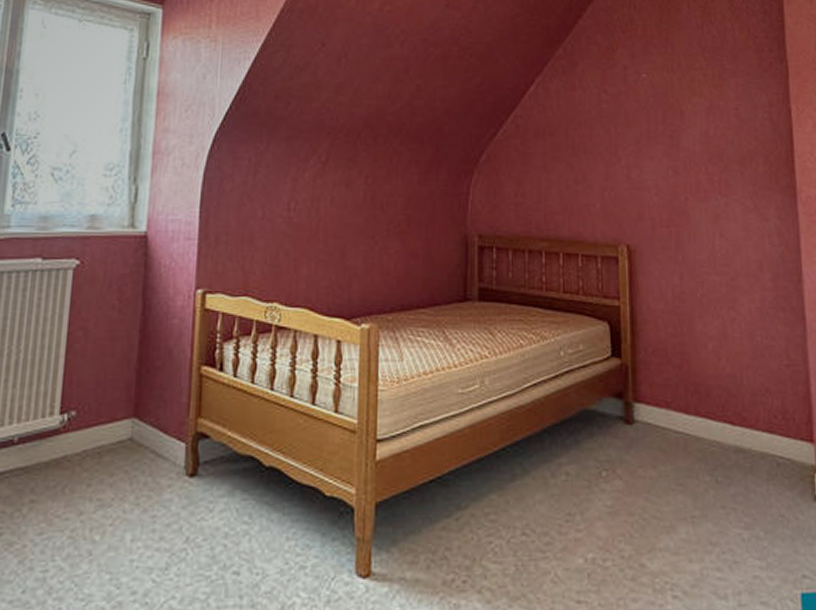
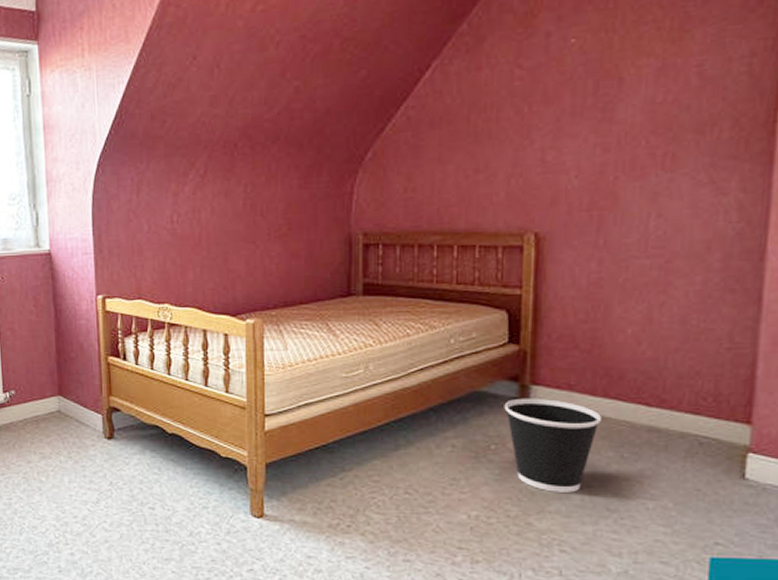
wastebasket: none [611,416,696,525] -> present [504,398,601,492]

